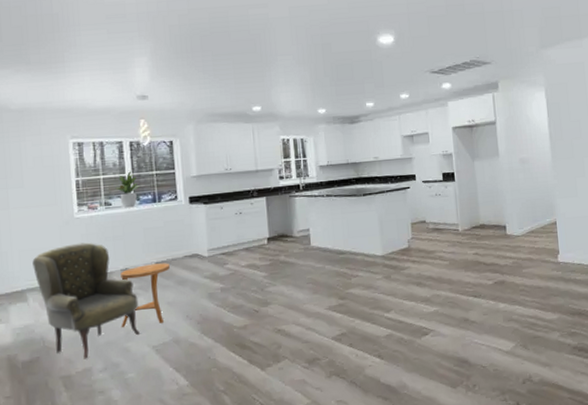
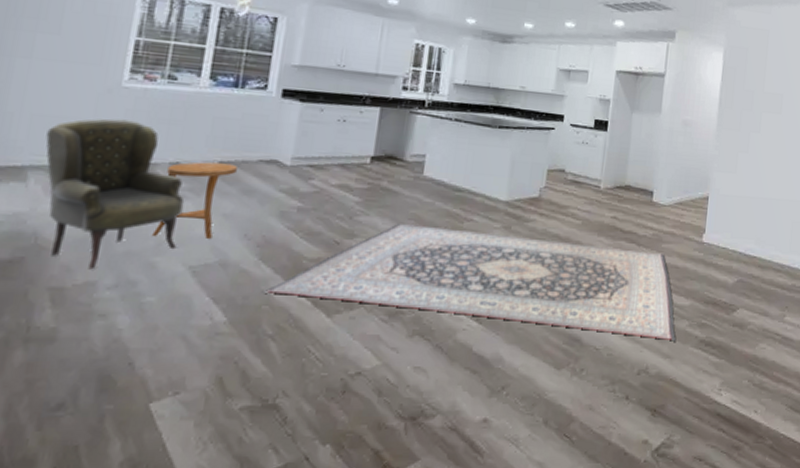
potted plant: present [115,171,141,208] -> none [187,43,223,89]
area rug: none [209,278,552,359] -> present [262,224,677,342]

